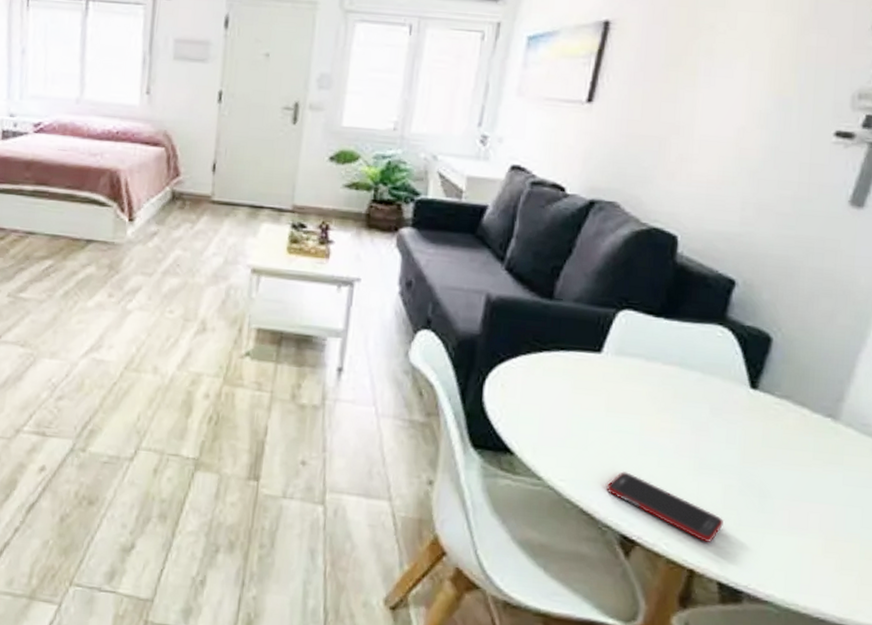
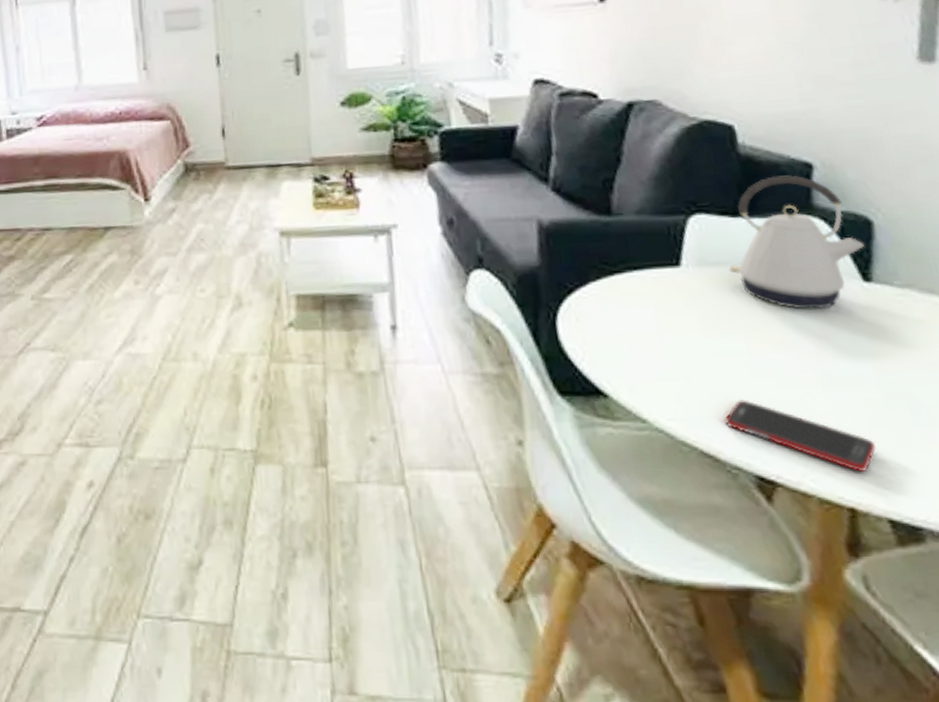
kettle: none [642,286,759,407] -> present [729,175,864,310]

